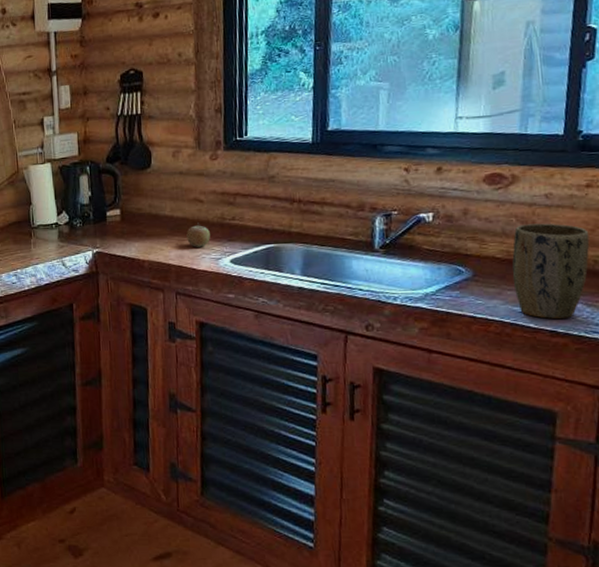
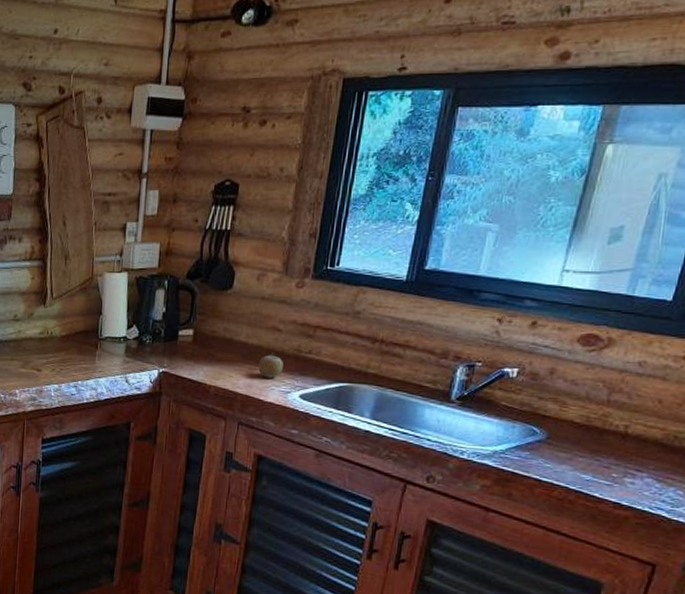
plant pot: present [512,223,590,320] -> none [586,391,676,492]

